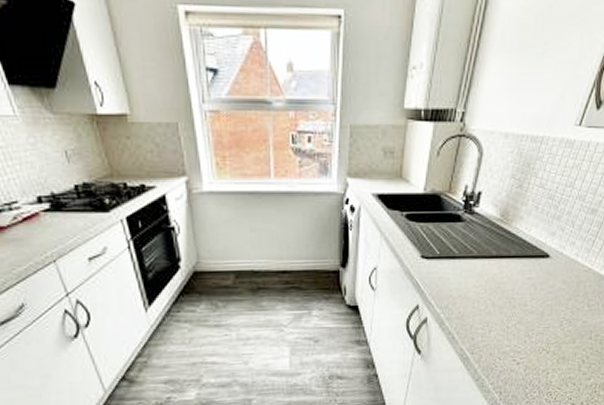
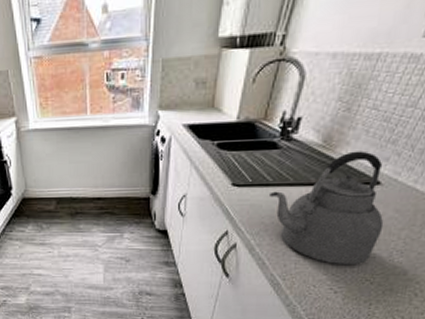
kettle: none [456,225,555,336] -> present [270,151,384,265]

